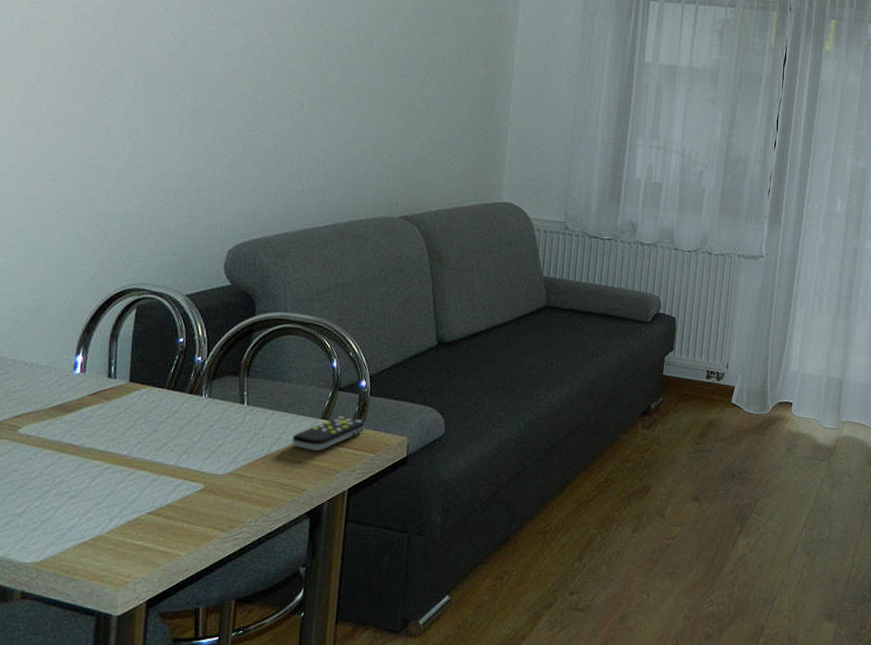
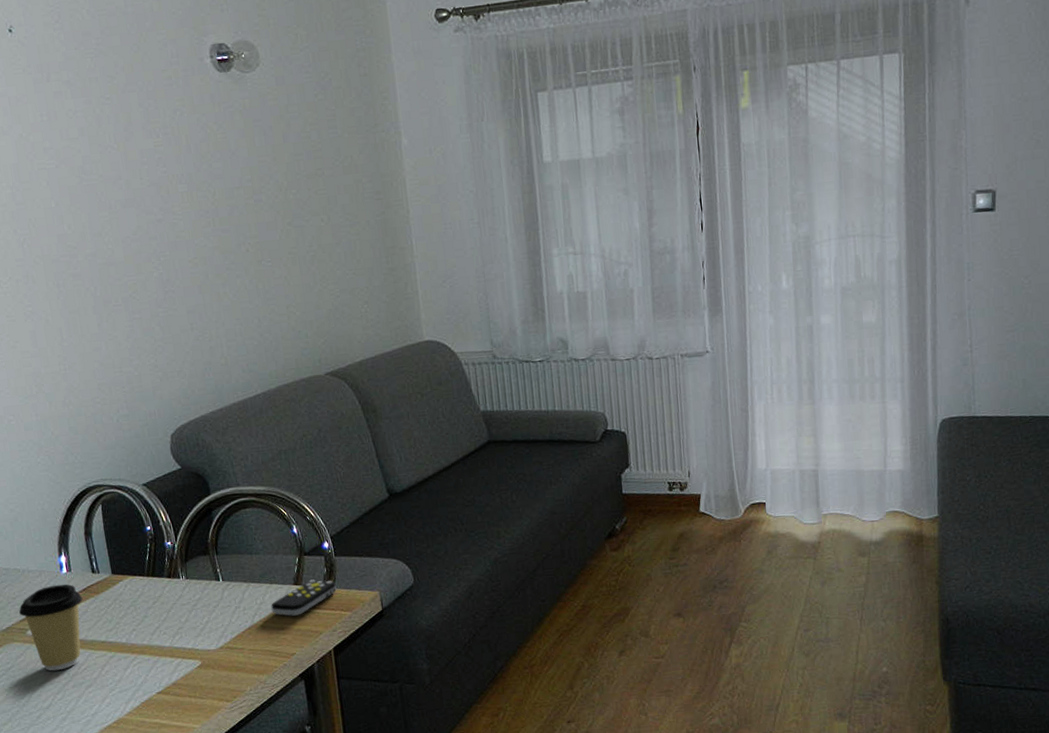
coffee cup: none [14,384,91,476] -> present [18,584,83,671]

